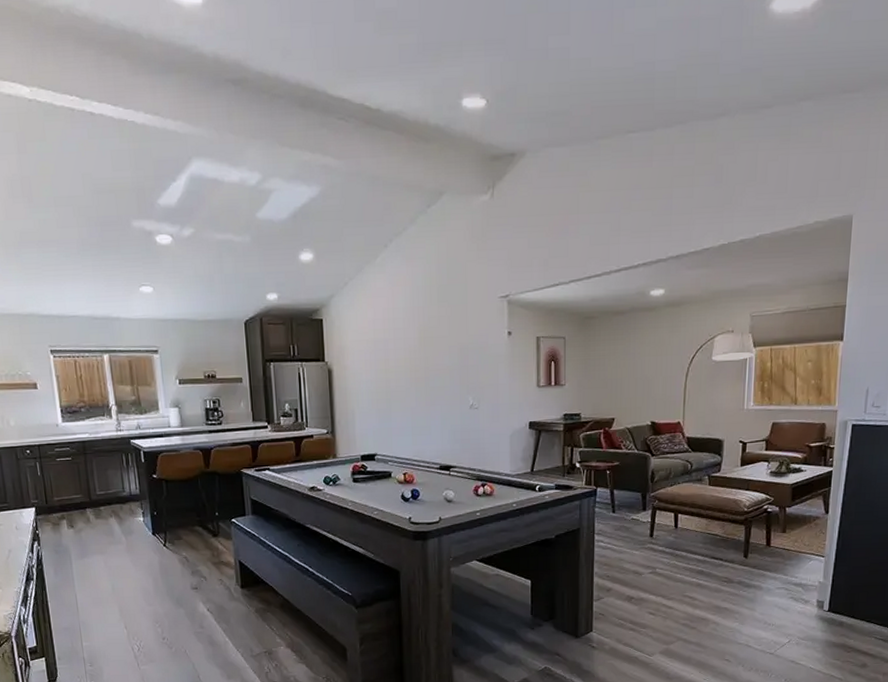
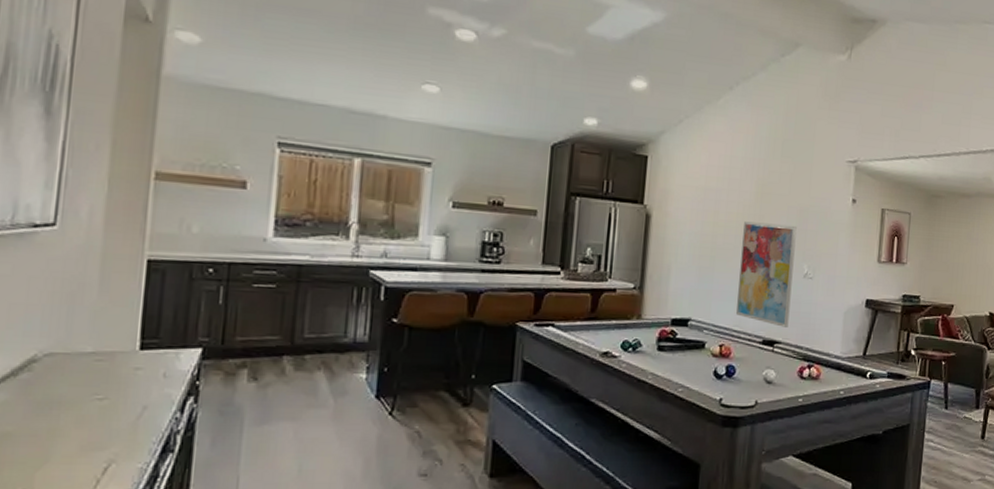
wall art: none [412,363,461,454] -> present [735,221,797,327]

